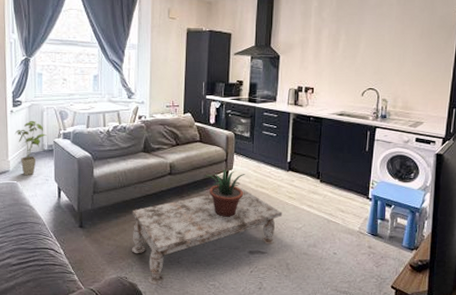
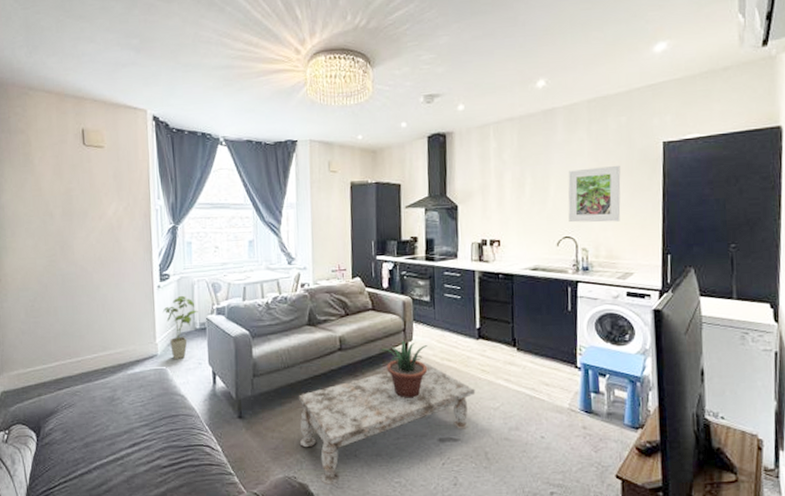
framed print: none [374,29,422,78] -> present [568,165,621,223]

